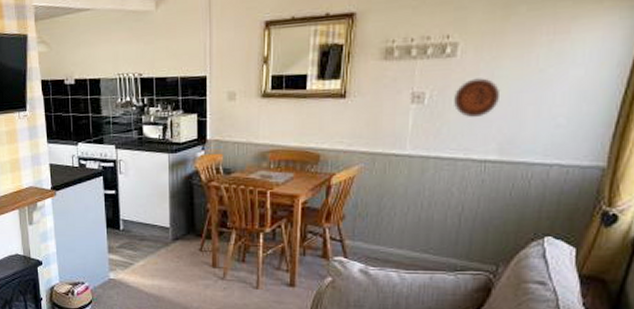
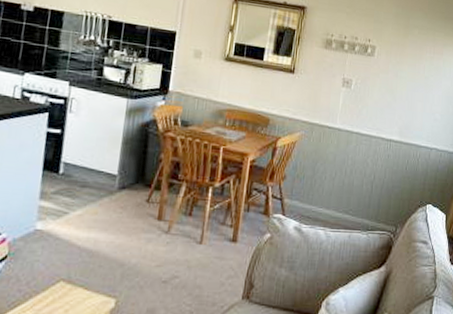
decorative plate: present [454,78,501,118] -> none [371,75,402,106]

